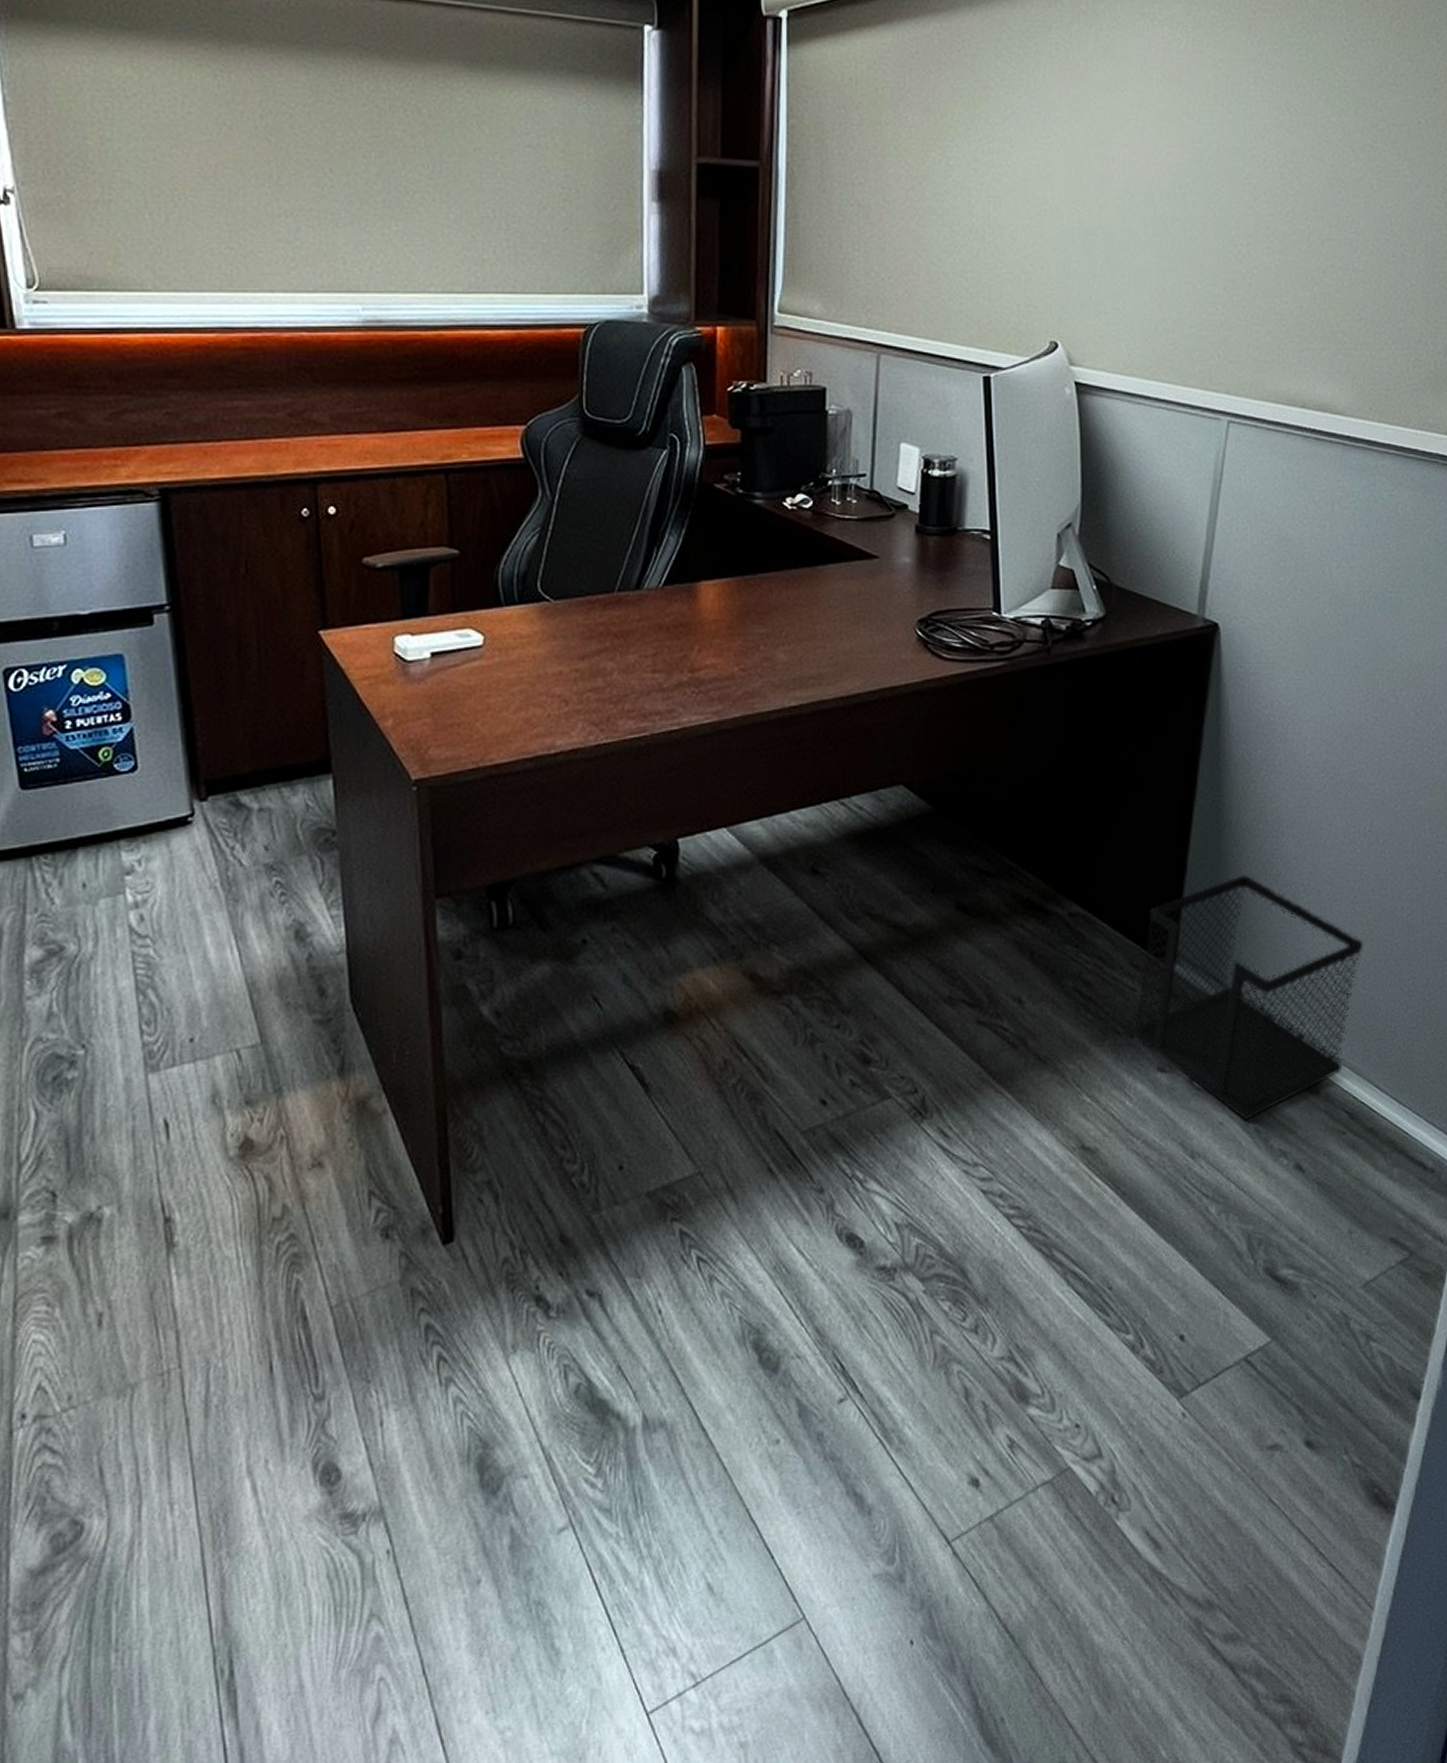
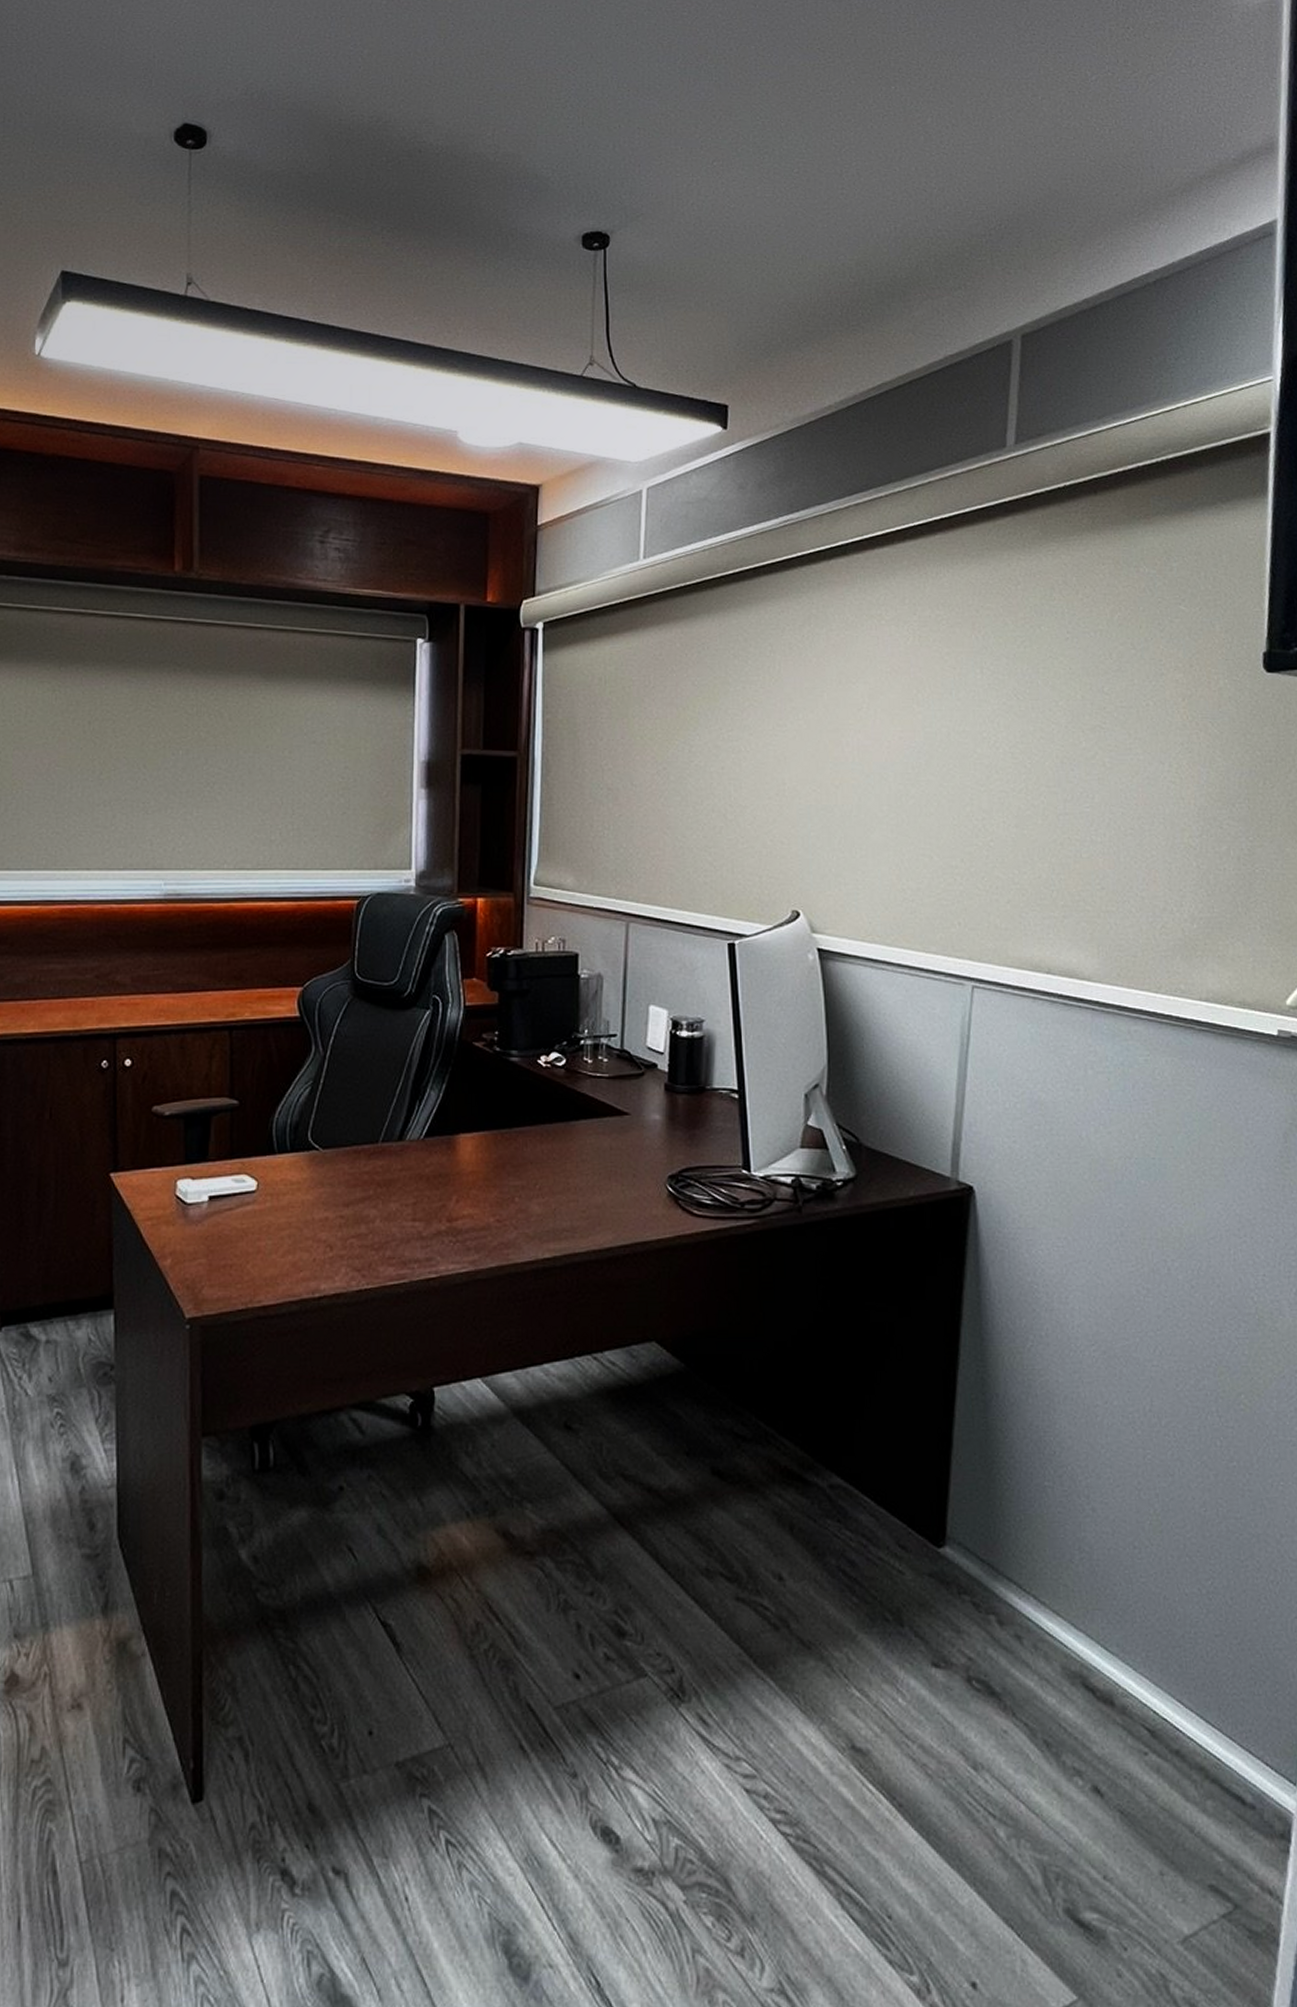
wastebasket: present [1132,875,1364,1120] -> none [902,1453,1153,1730]

